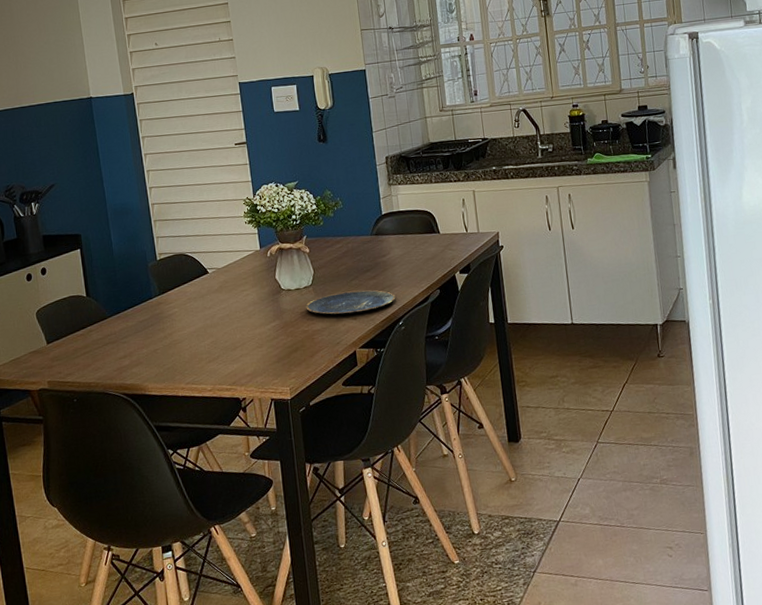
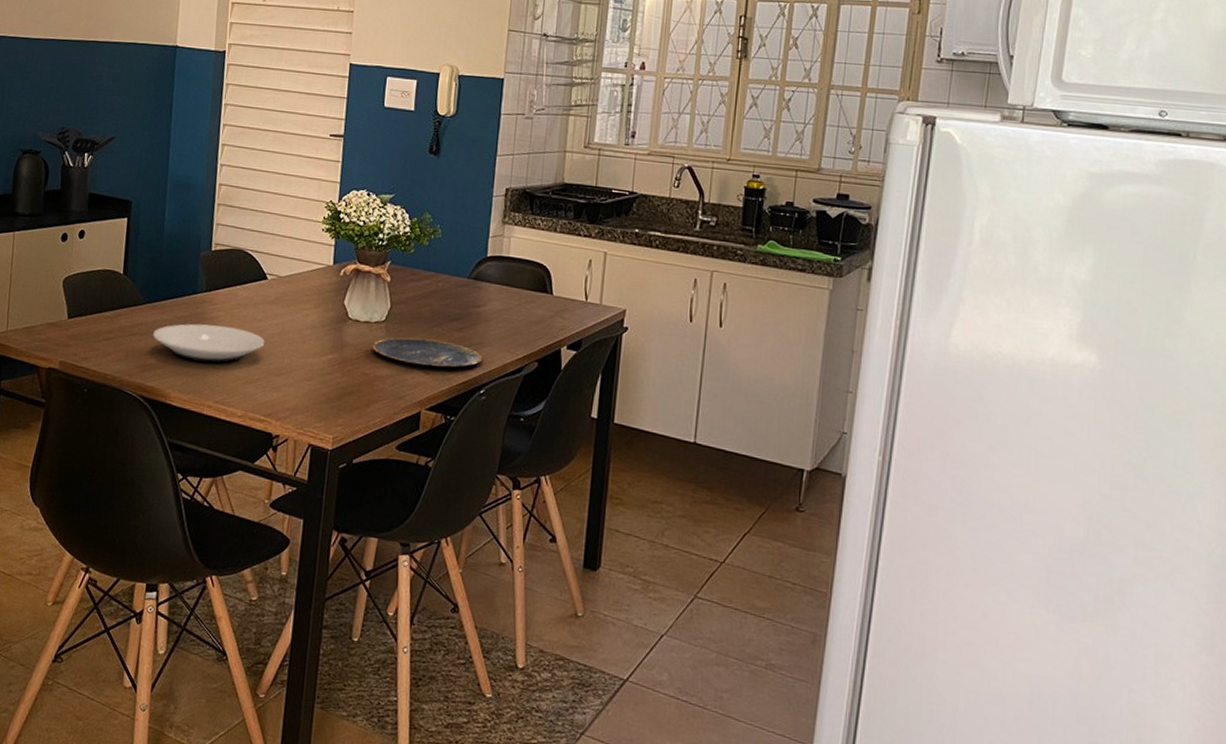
plate: none [122,318,218,355] -> present [153,323,265,364]

